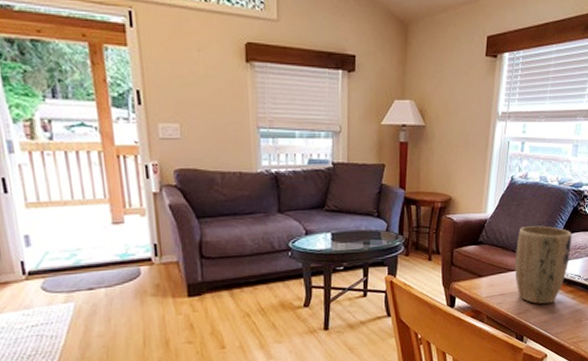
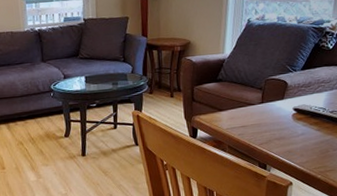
plant pot: present [515,225,572,305] -> none [255,62,315,136]

